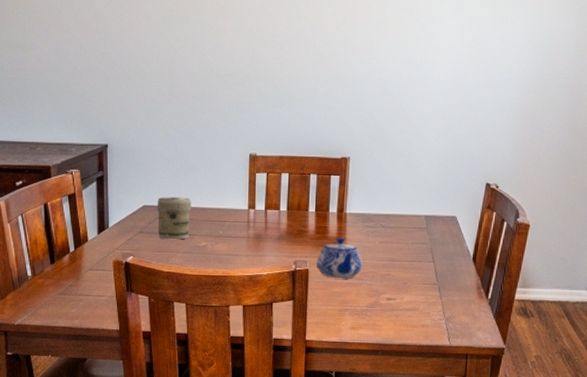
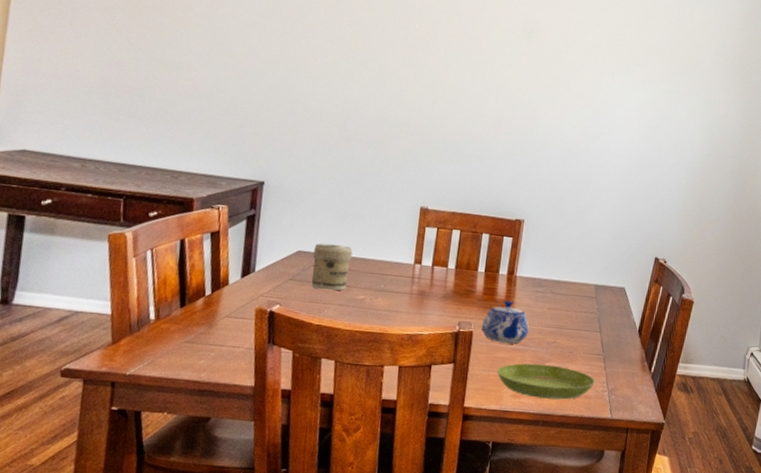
saucer: none [334,296,431,330] -> present [497,363,595,400]

